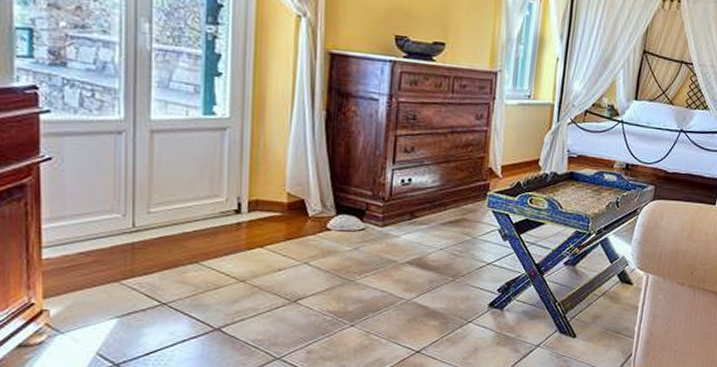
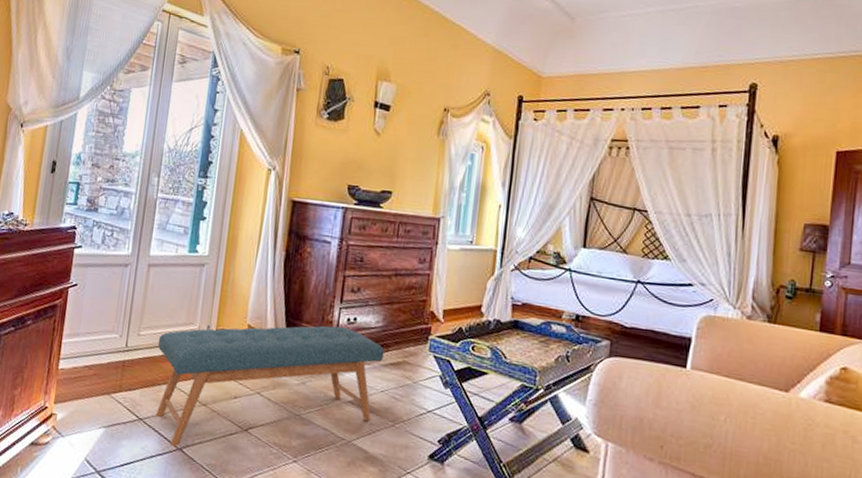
bench: none [175,188,442,328] -> present [155,325,385,447]

